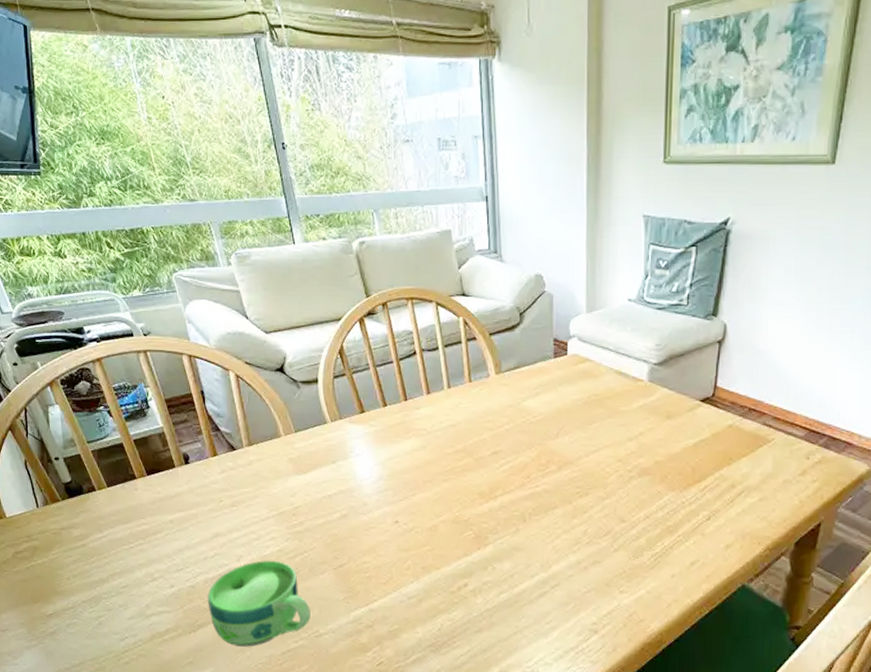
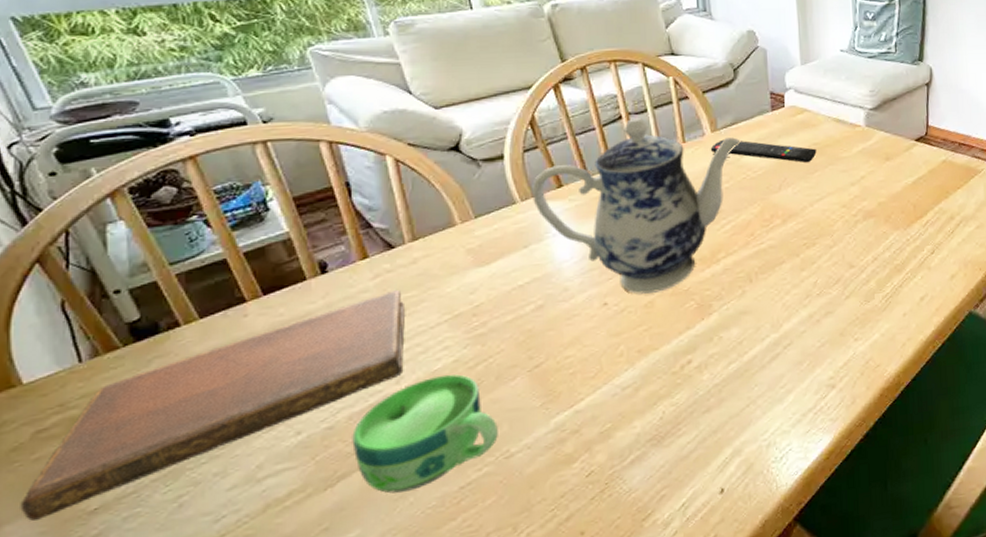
notebook: none [9,485,243,614] -> present [20,290,405,521]
teapot: none [340,354,523,518] -> present [532,117,741,294]
remote control: none [494,382,596,414] -> present [710,139,817,163]

